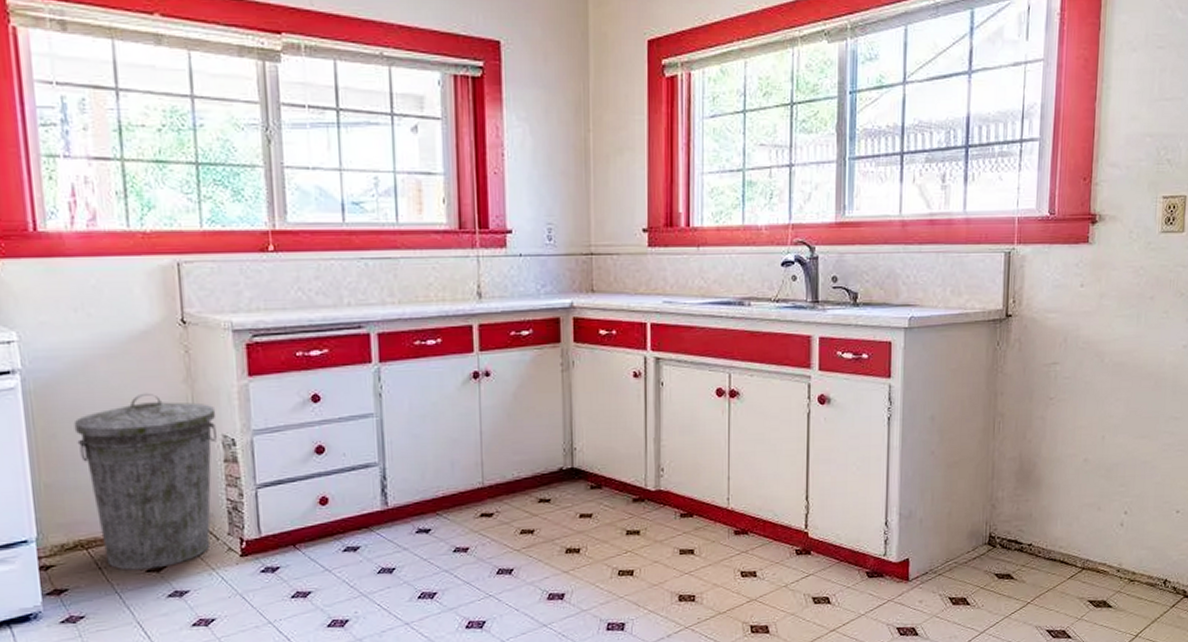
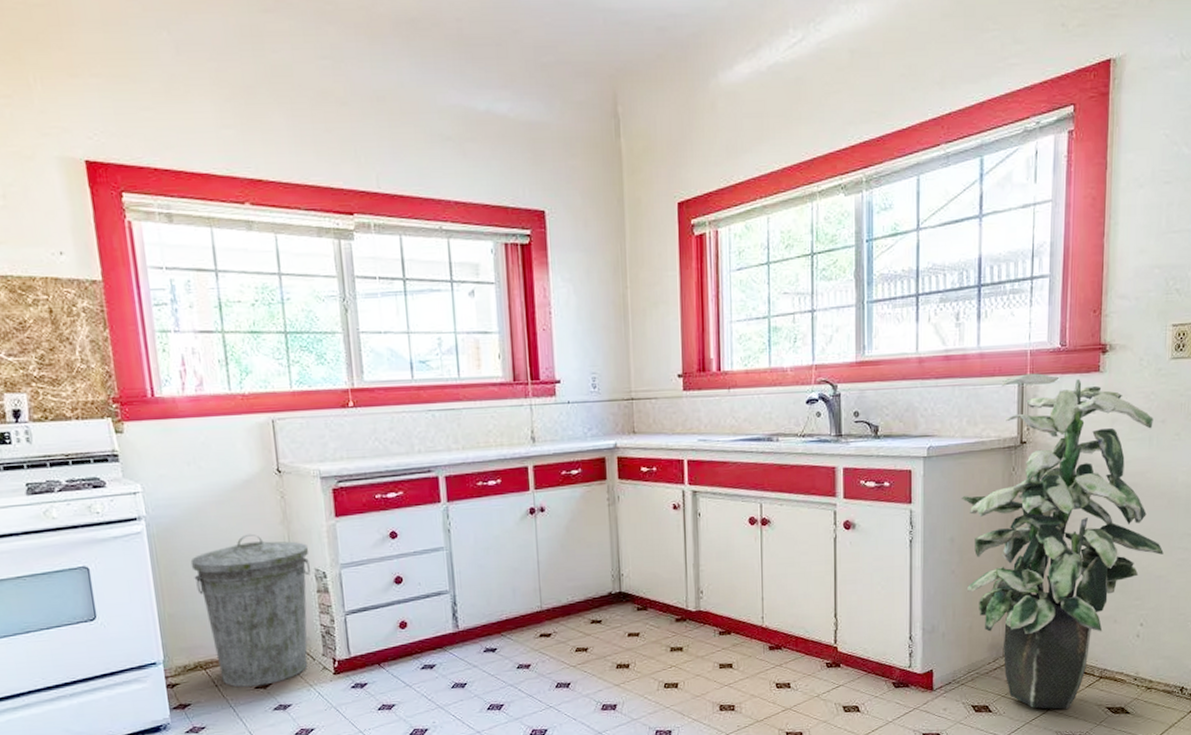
indoor plant: none [942,242,1150,603] -> present [961,373,1164,710]

